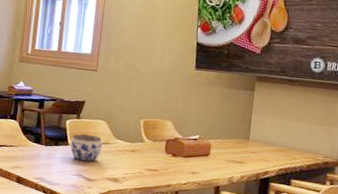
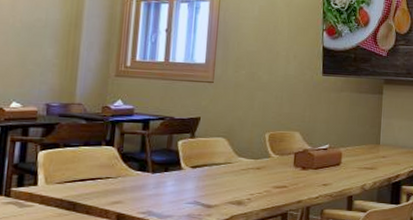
jar: present [70,133,103,162] -> none [183,154,223,186]

